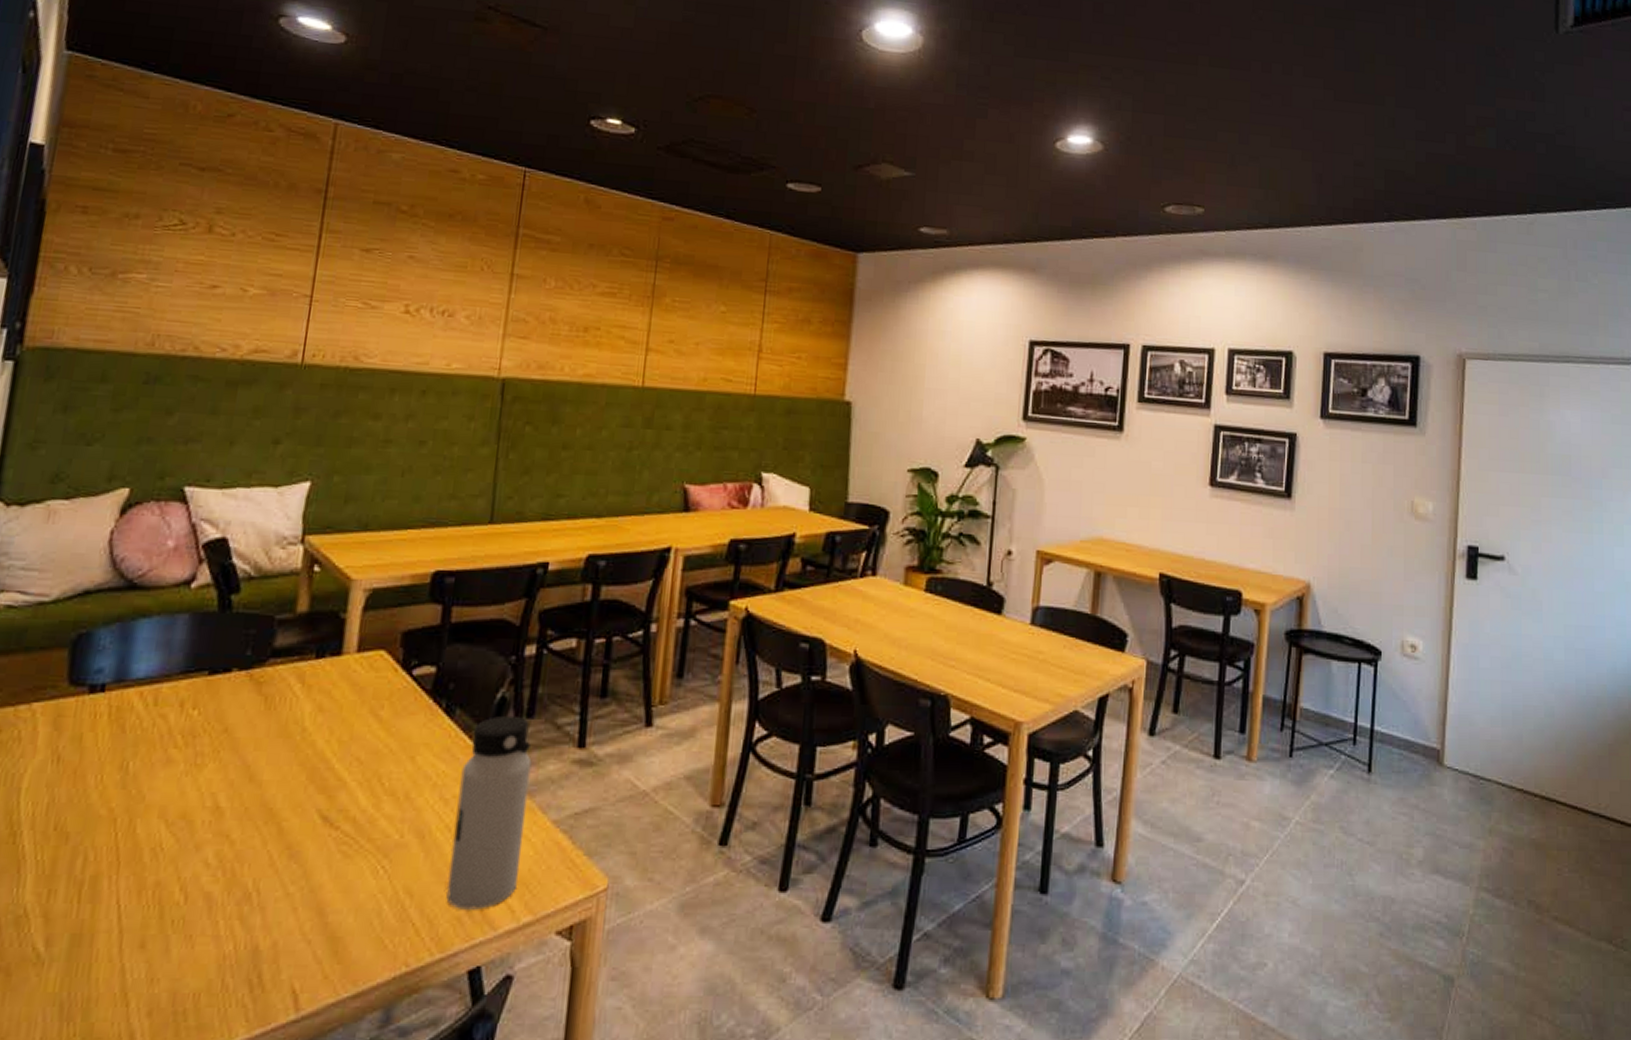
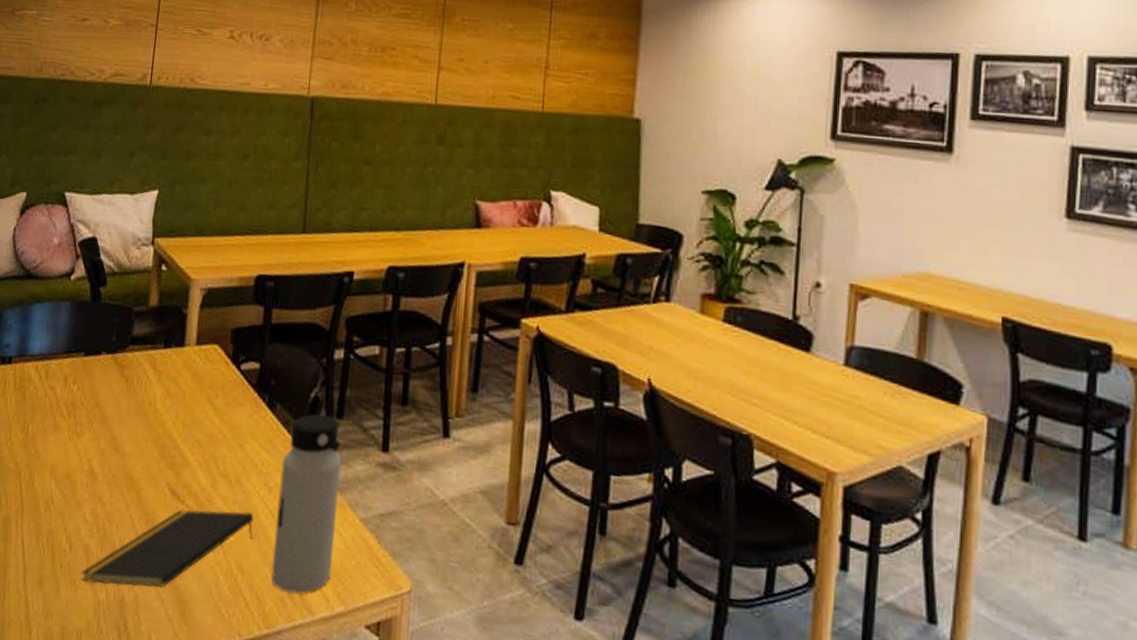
notepad: none [200,830,427,937] -> present [81,509,254,589]

